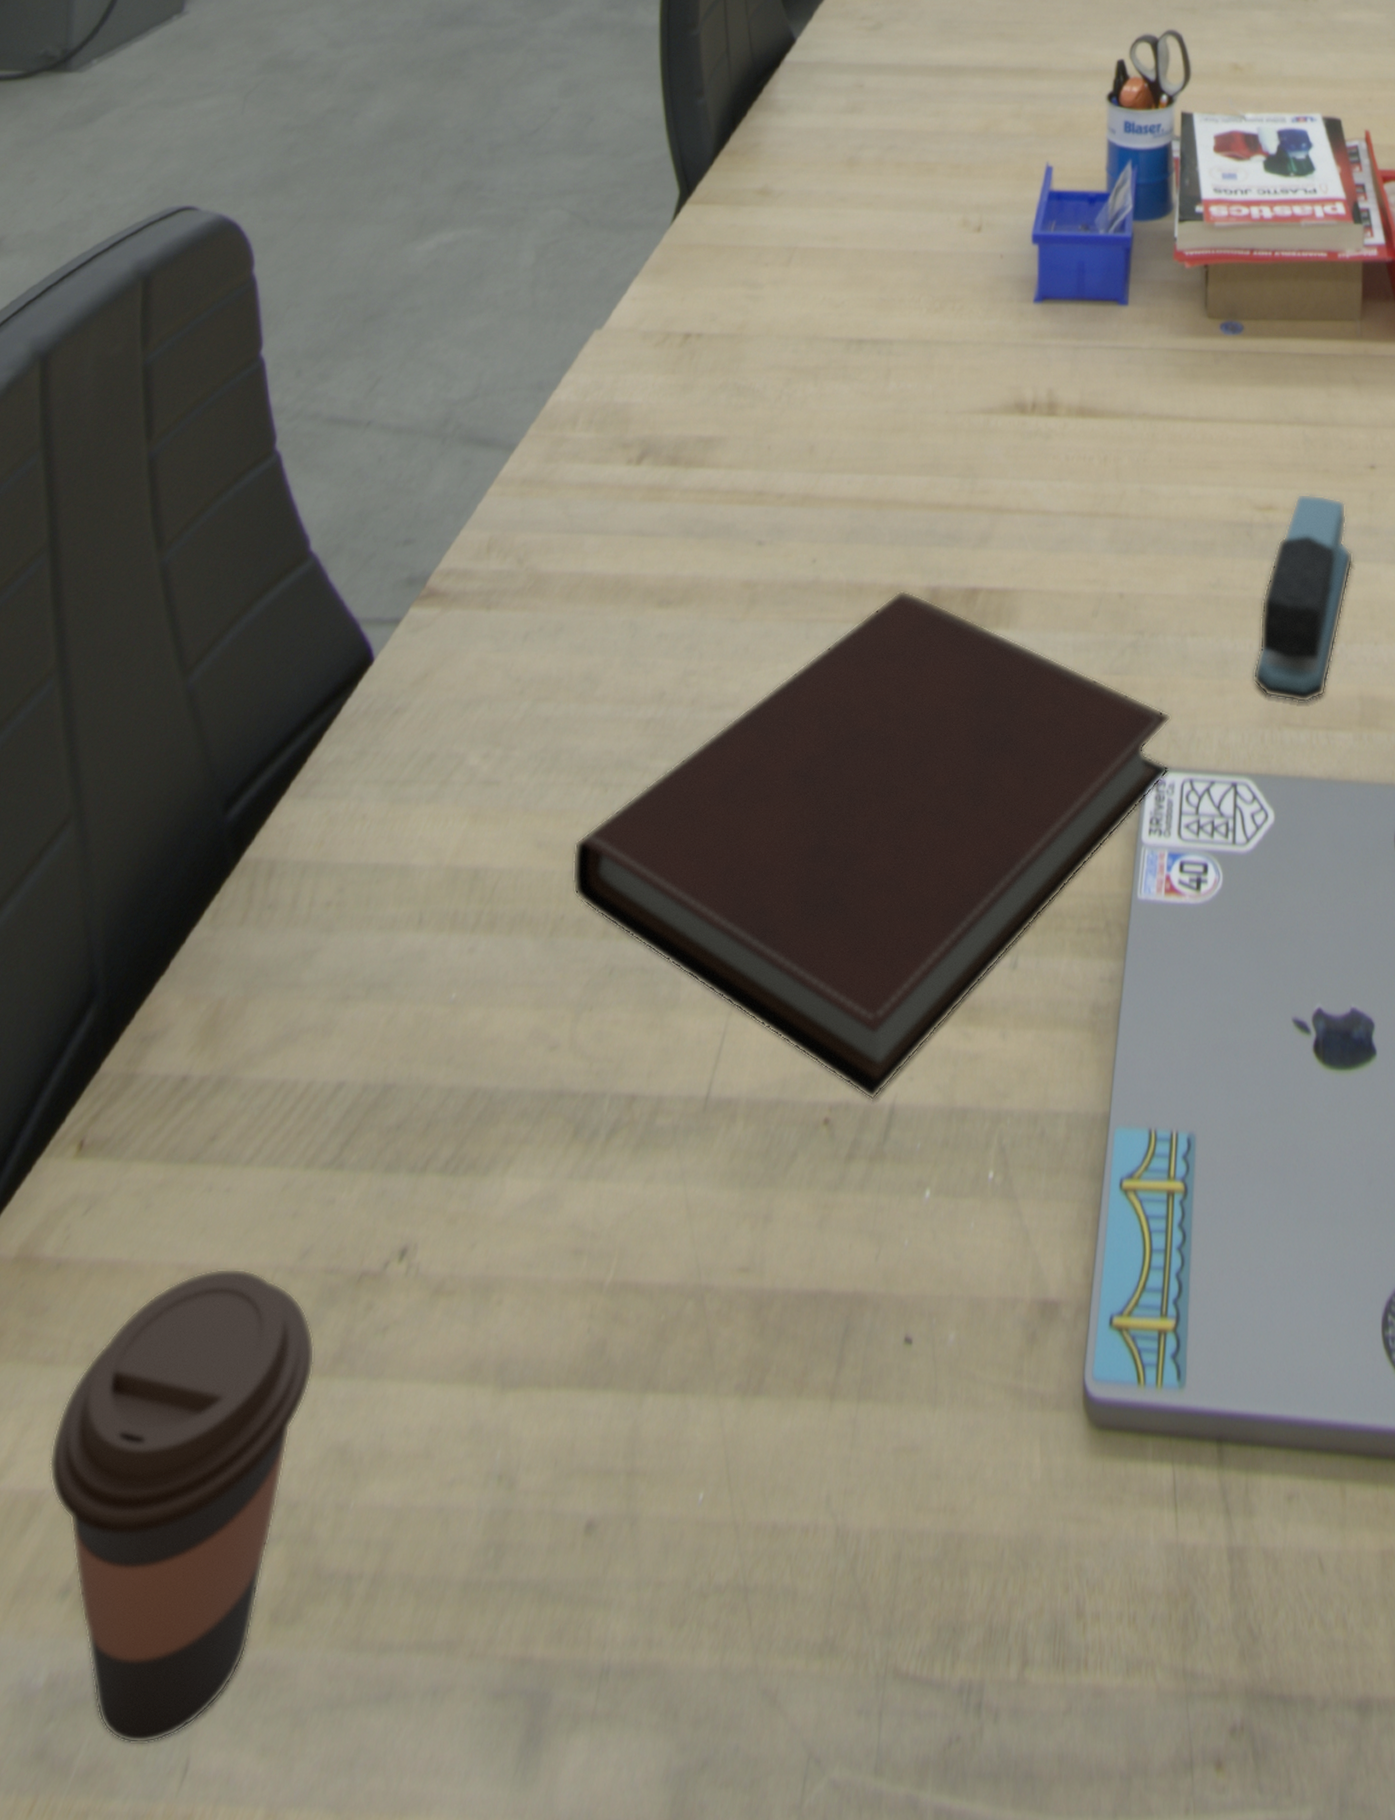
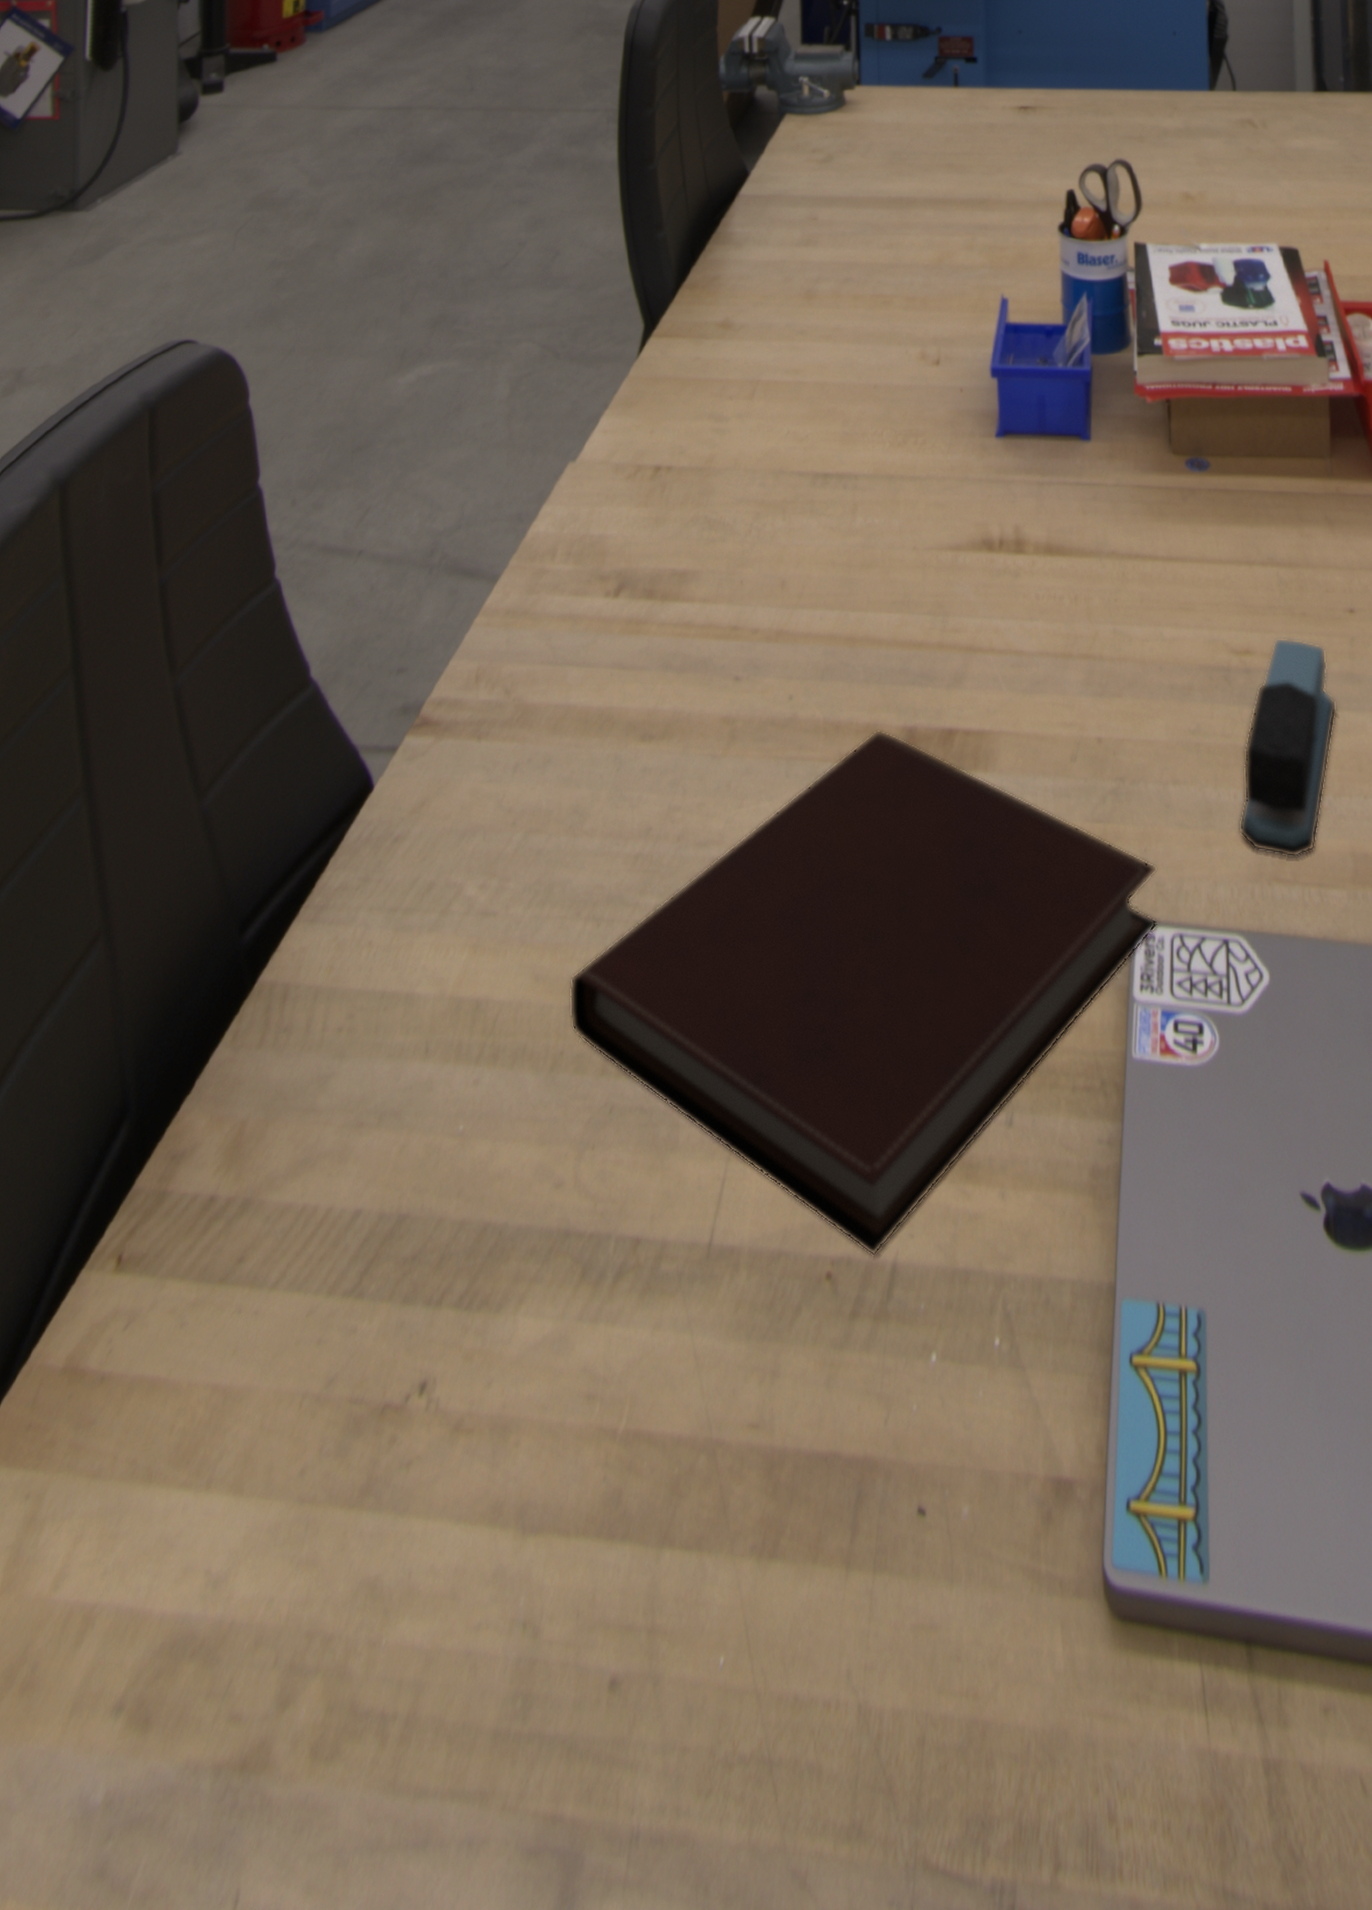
coffee cup: present [49,1268,315,1744] -> none [100,1391,343,1871]

